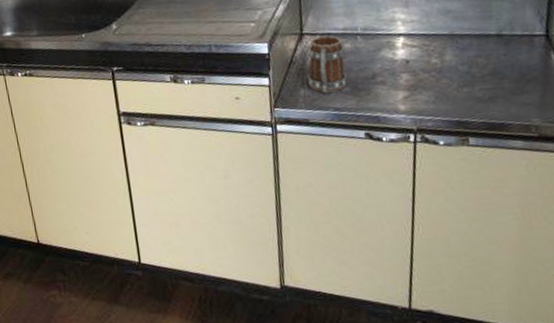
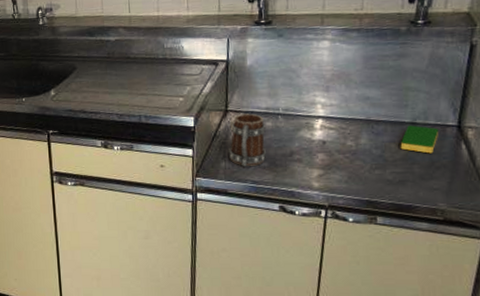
dish sponge: none [487,37,527,67] -> present [400,125,439,154]

